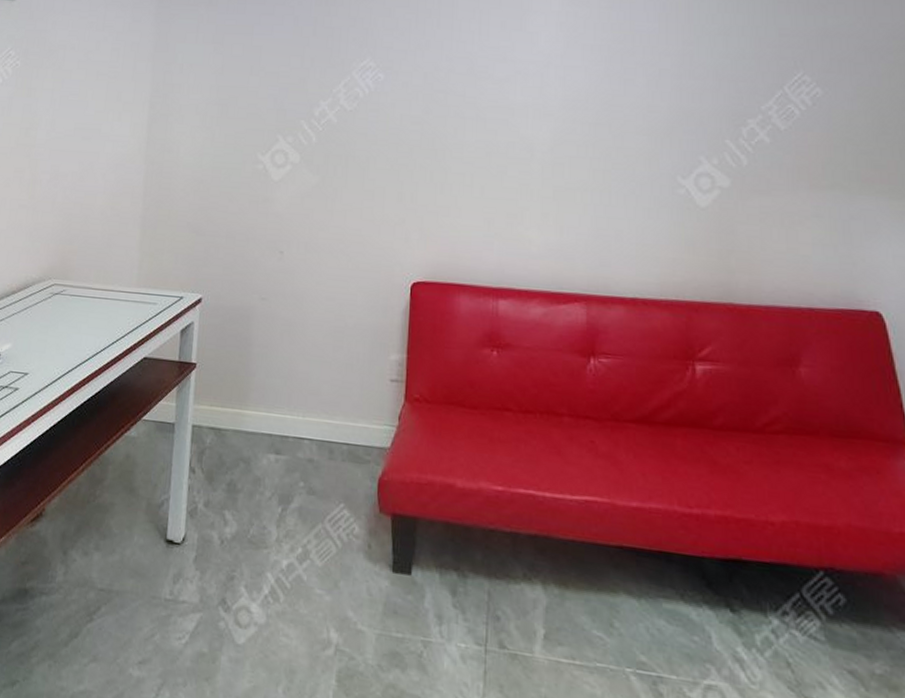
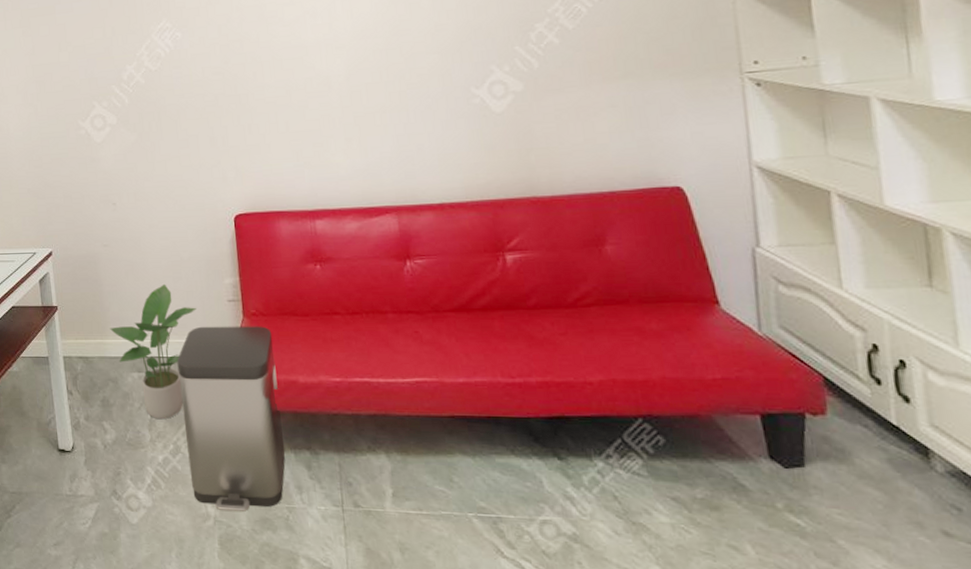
potted plant: none [252,351,354,515] -> present [110,283,196,419]
pedal bin: none [315,407,434,642] -> present [177,326,286,513]

